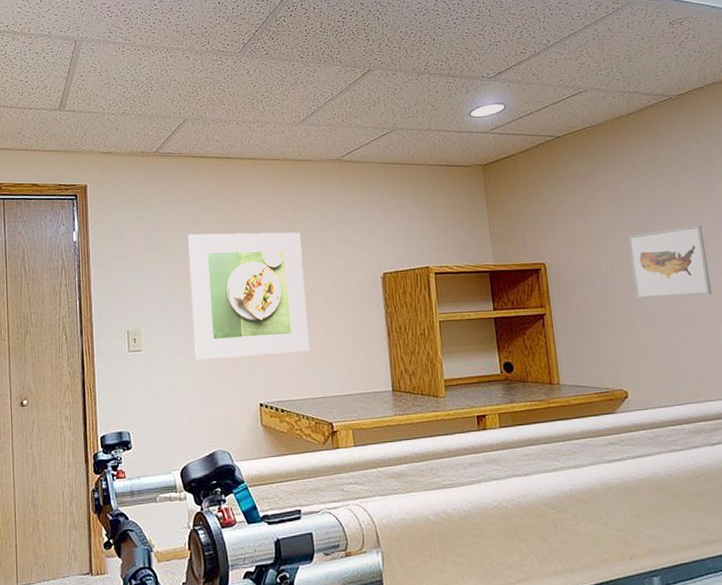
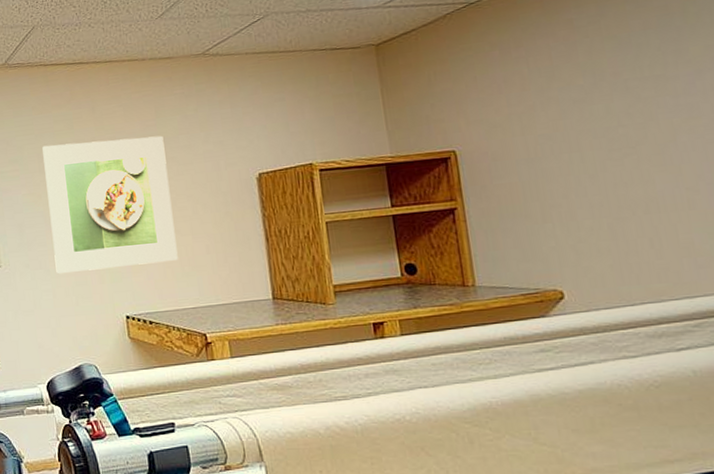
wall art: present [628,225,713,299] -> none [564,92,681,185]

